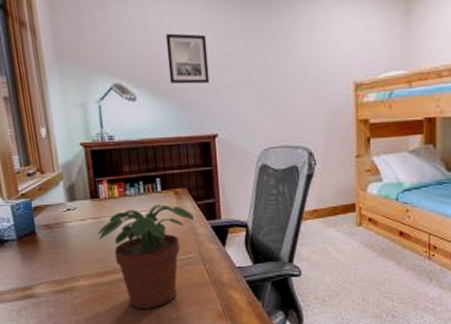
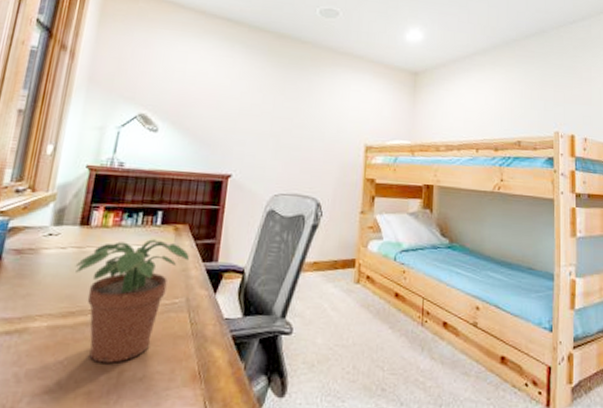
wall art: present [165,33,210,84] -> none [195,78,238,126]

